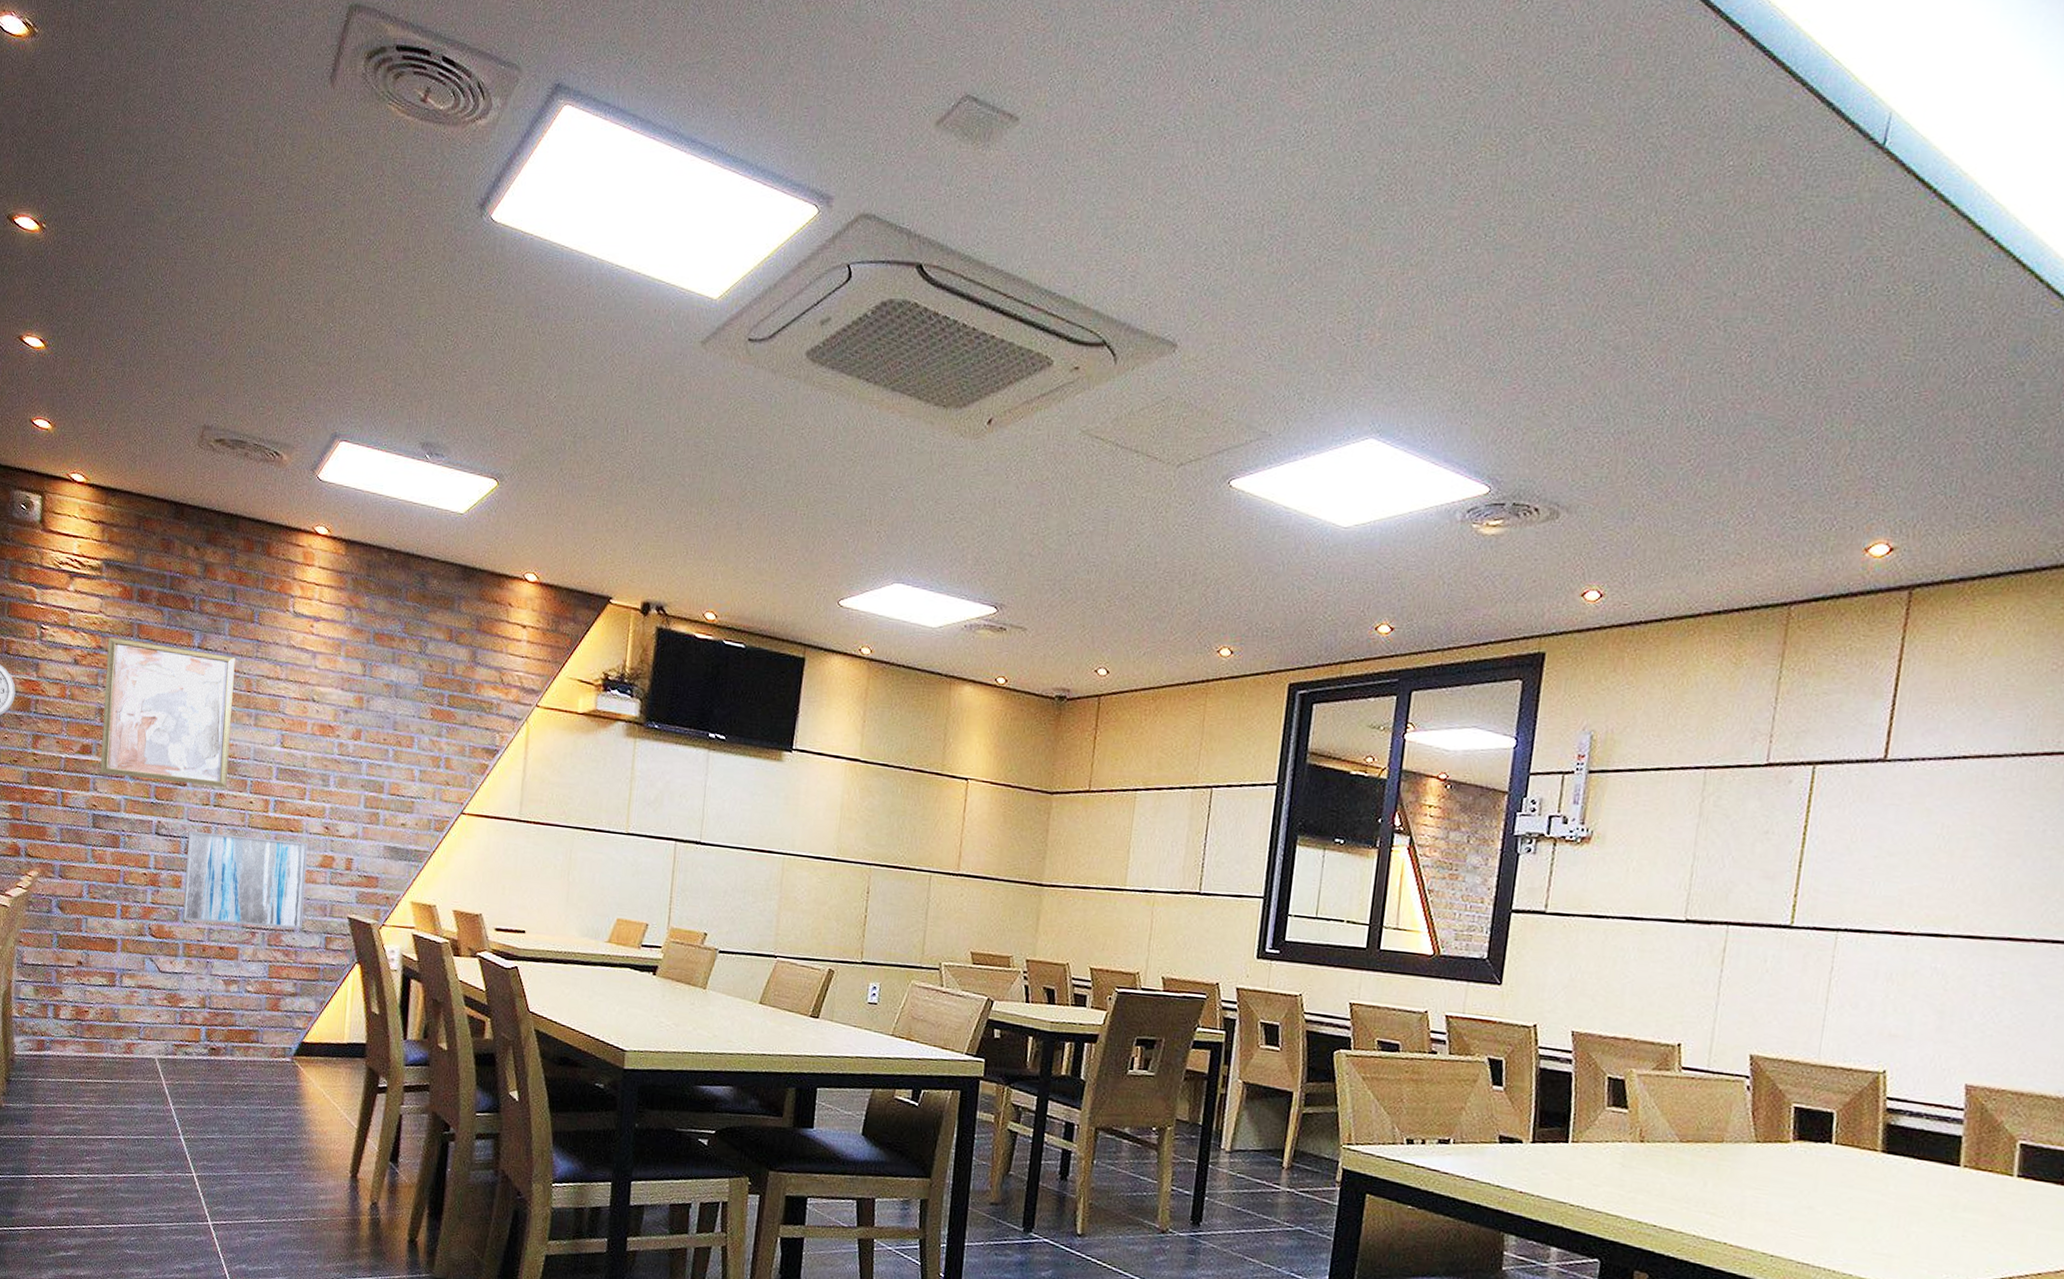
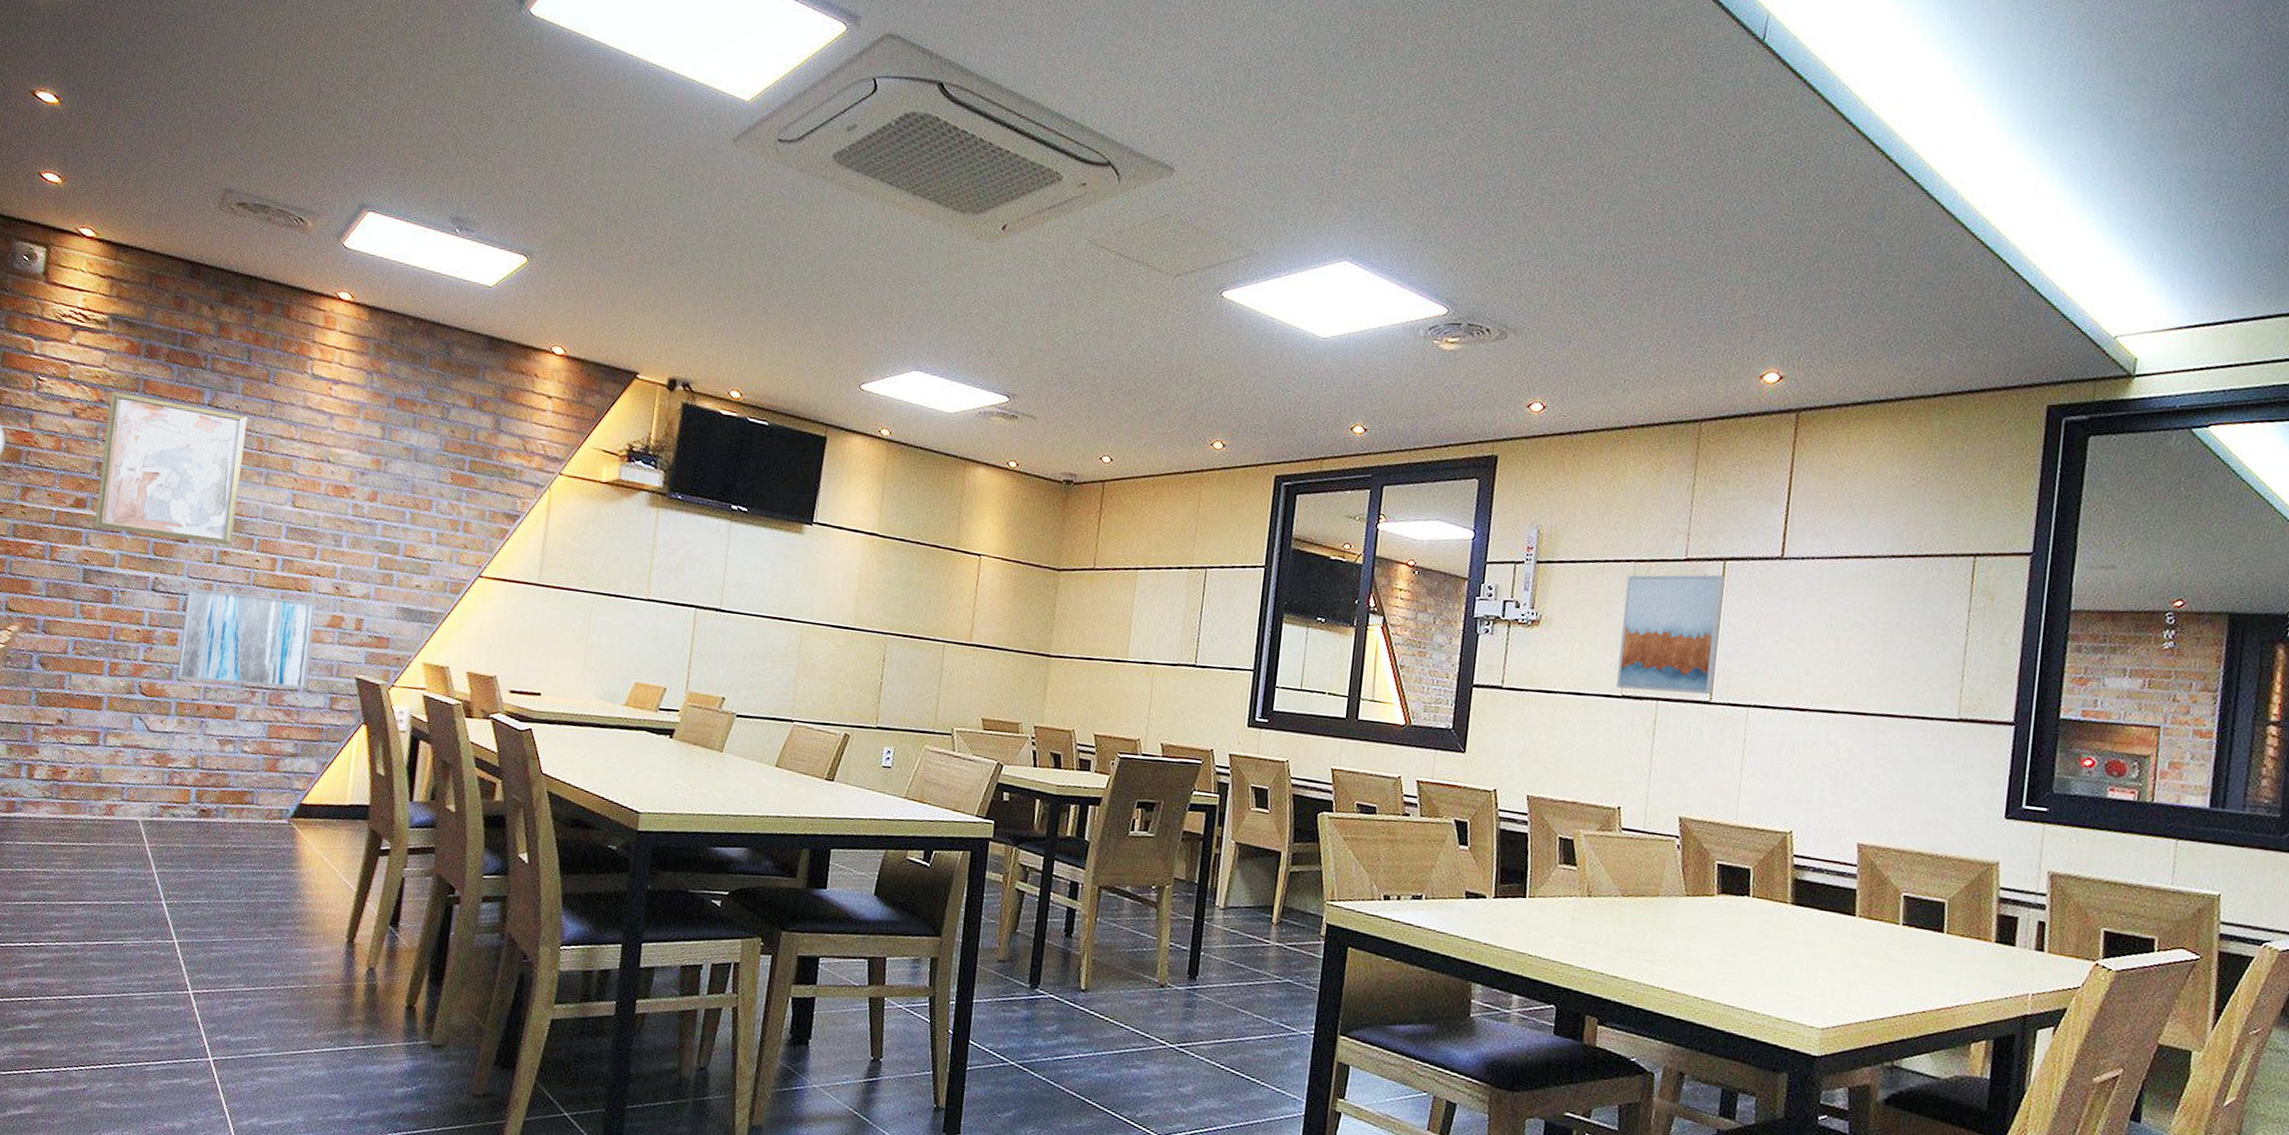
wall art: none [1680,781,1814,918] -> present [1617,574,1725,695]

